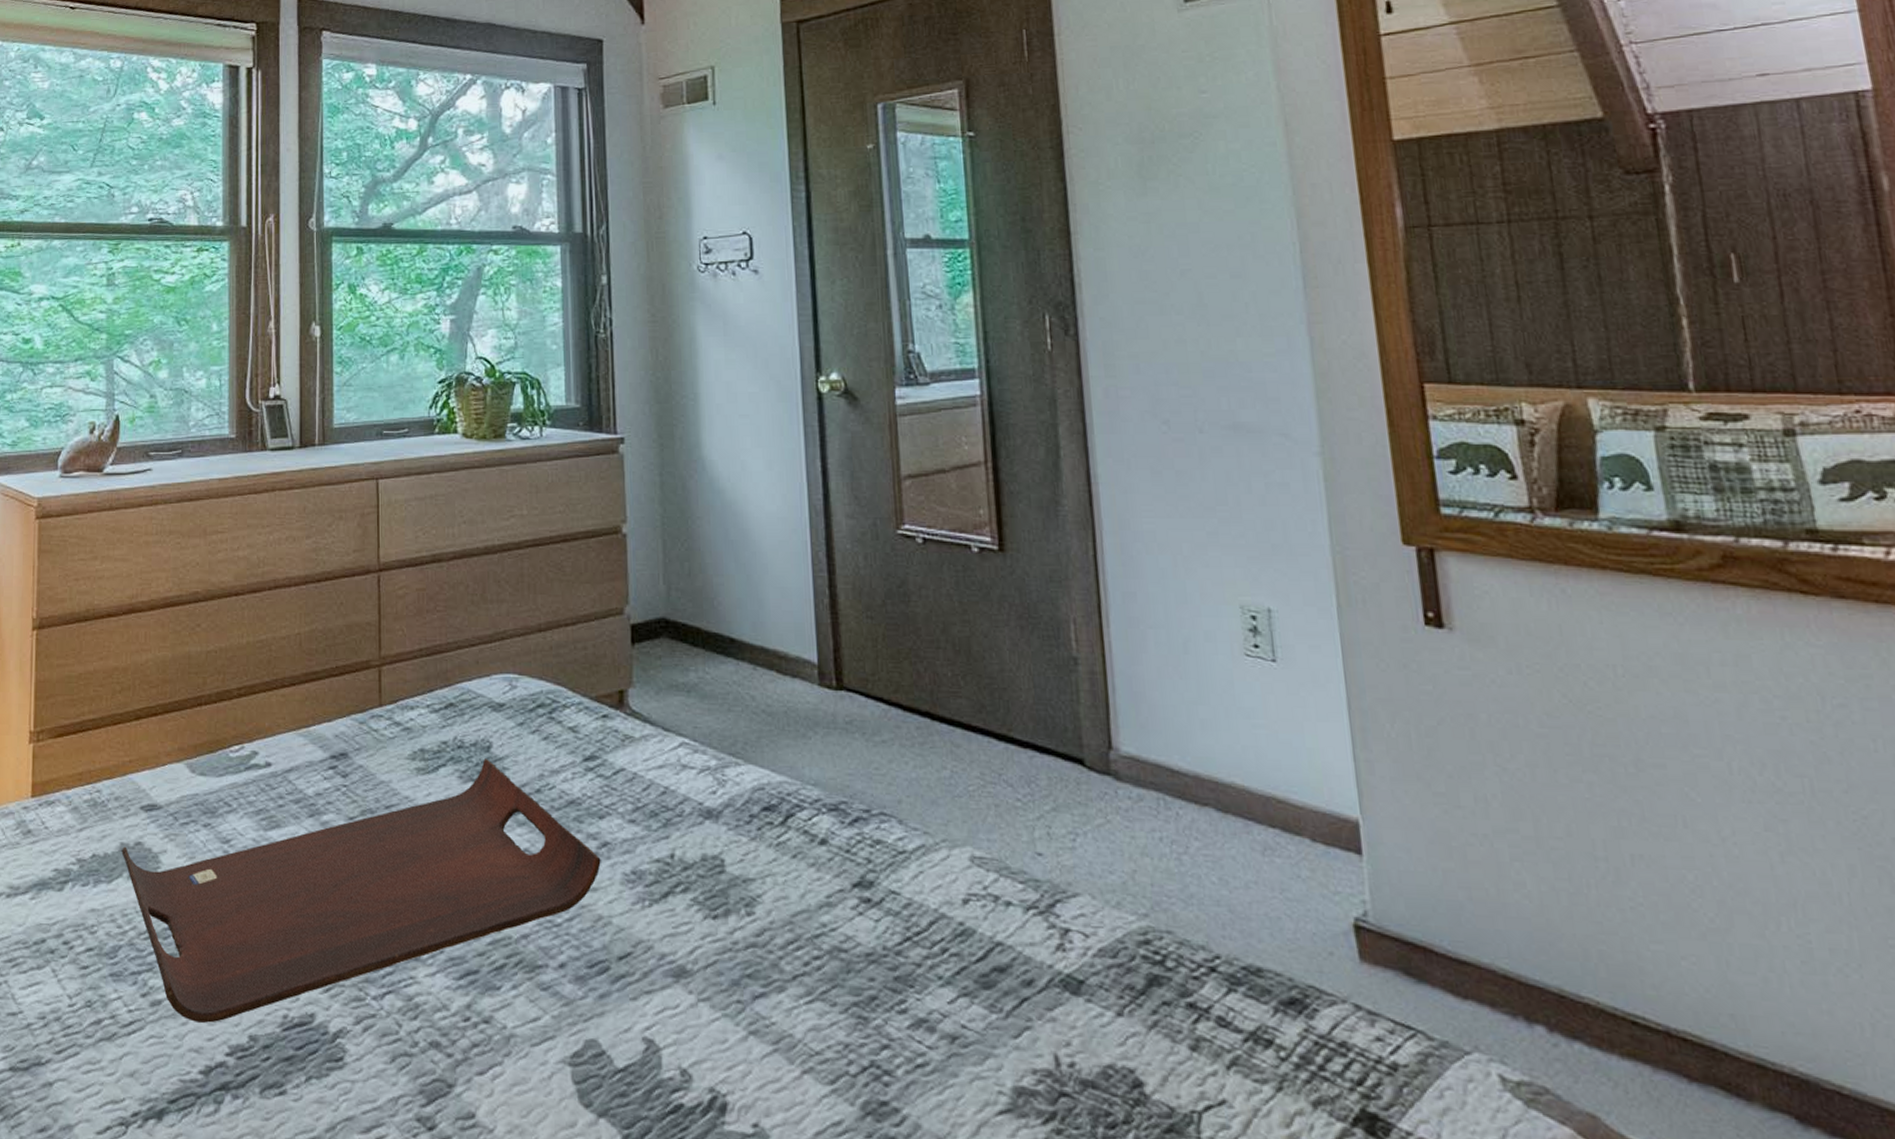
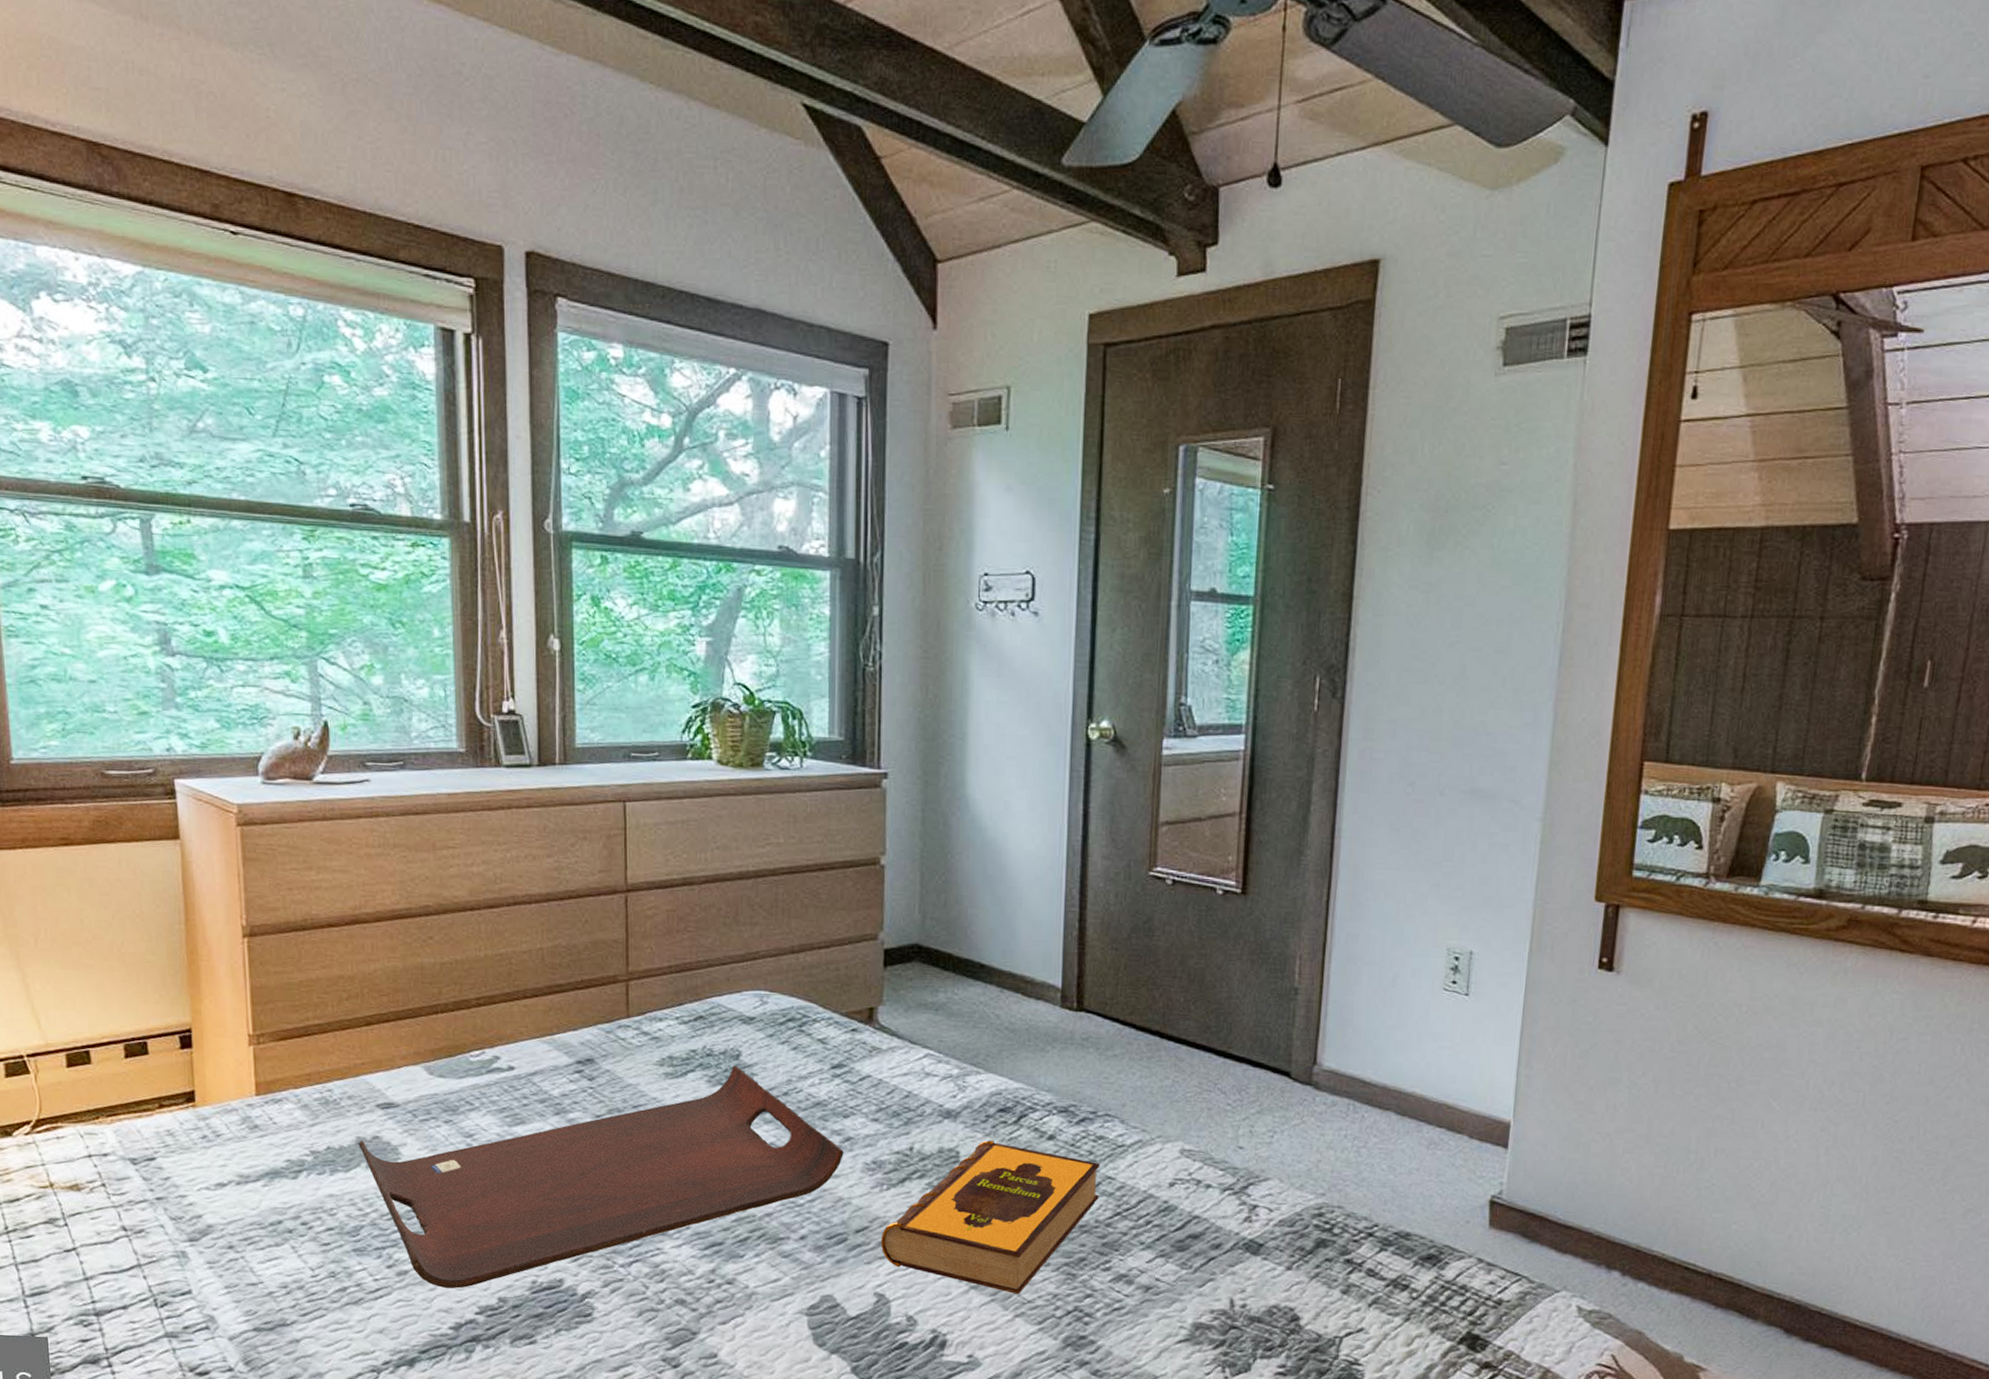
hardback book: none [645,845,884,1043] -> present [880,1140,1101,1294]

